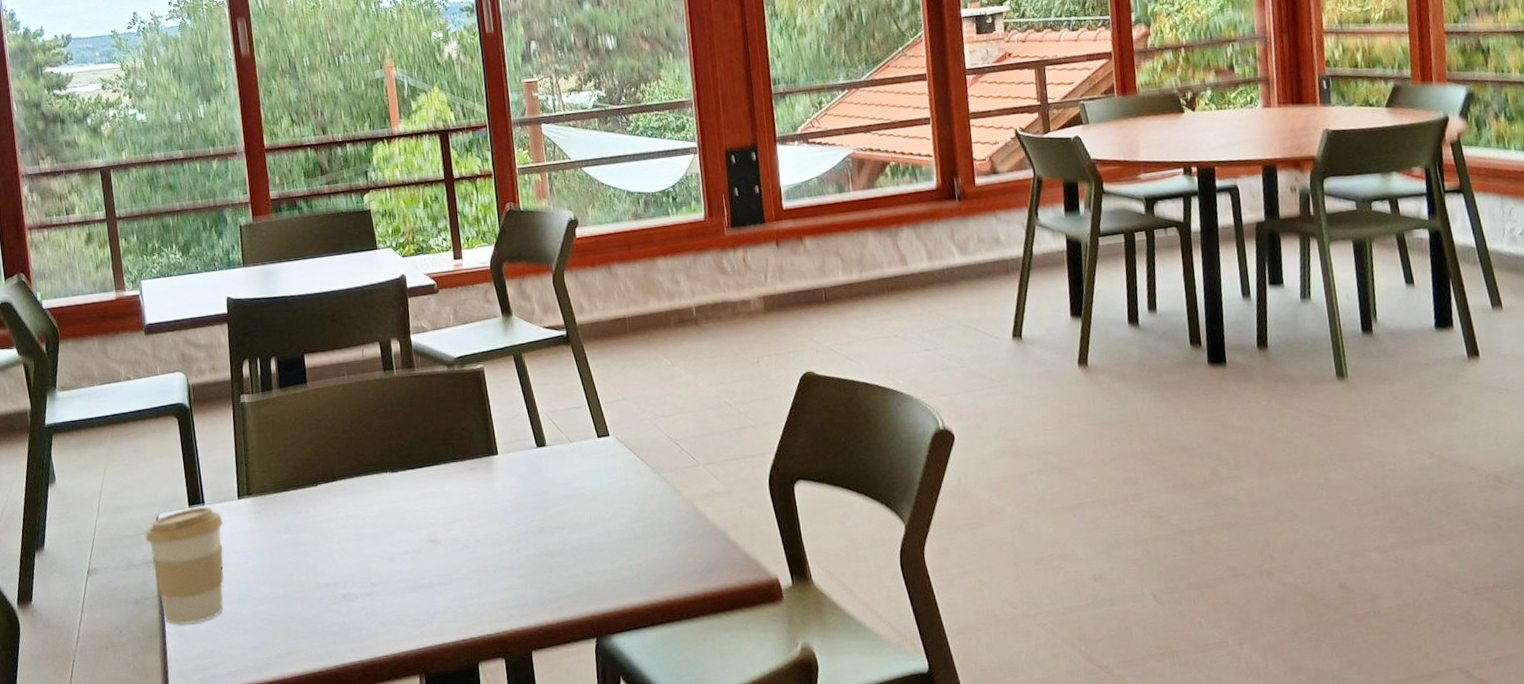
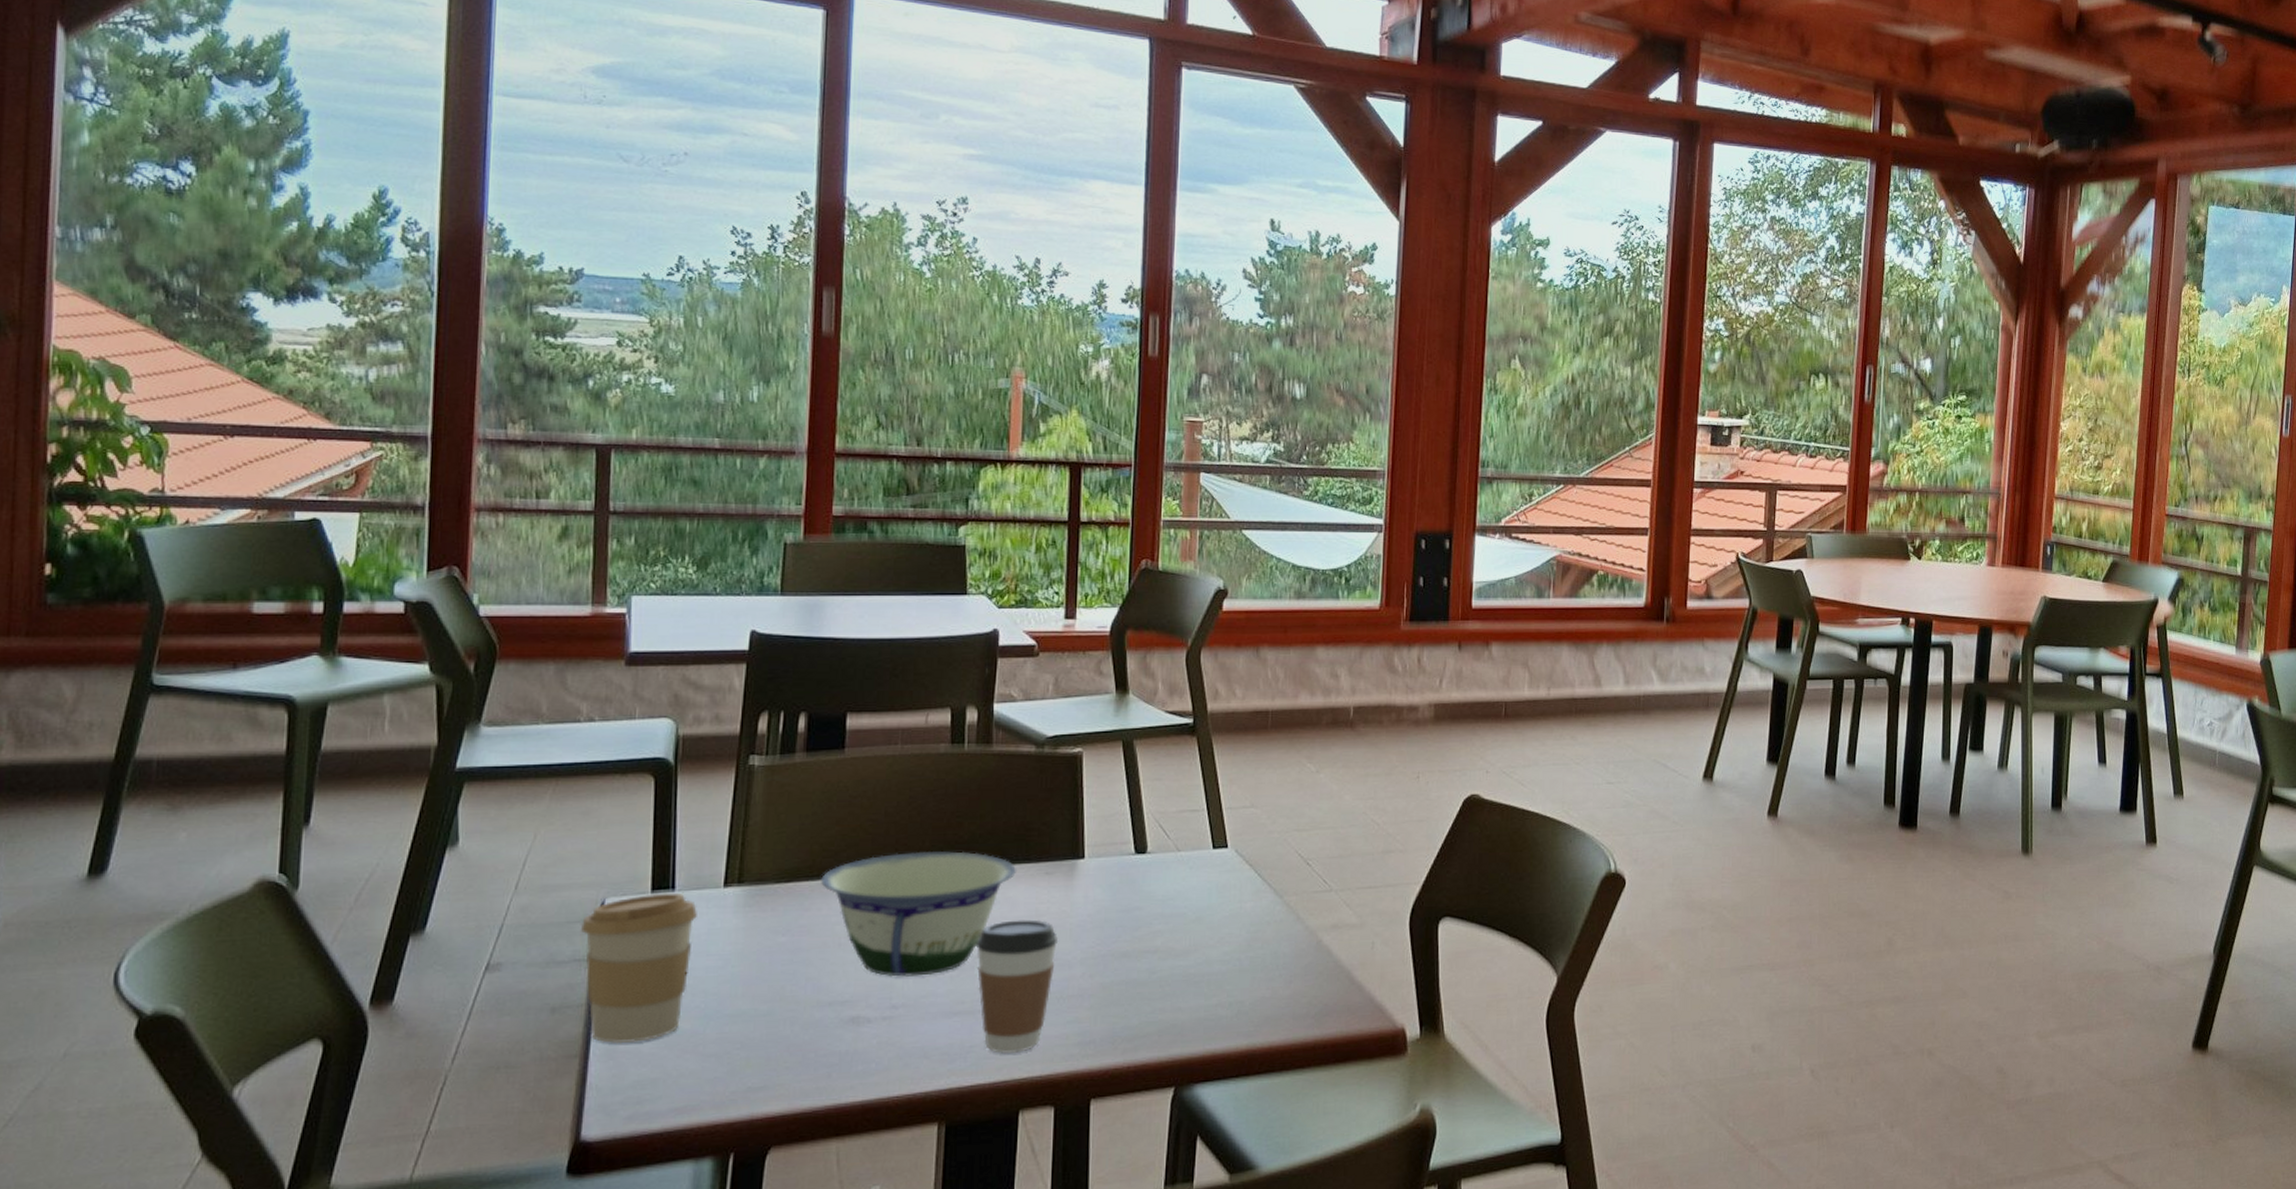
bowl: none [305,456,449,561] -> present [821,851,1018,977]
coffee cup: none [426,507,488,618] -> present [977,919,1059,1055]

